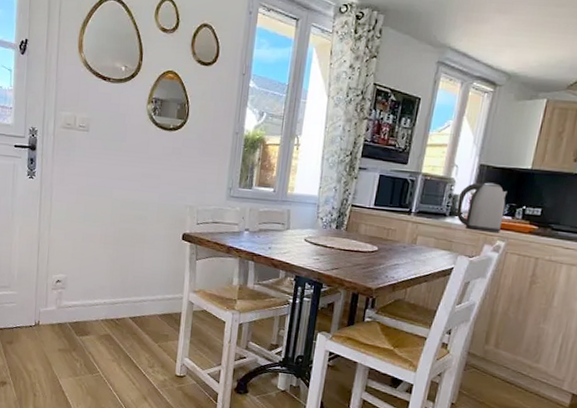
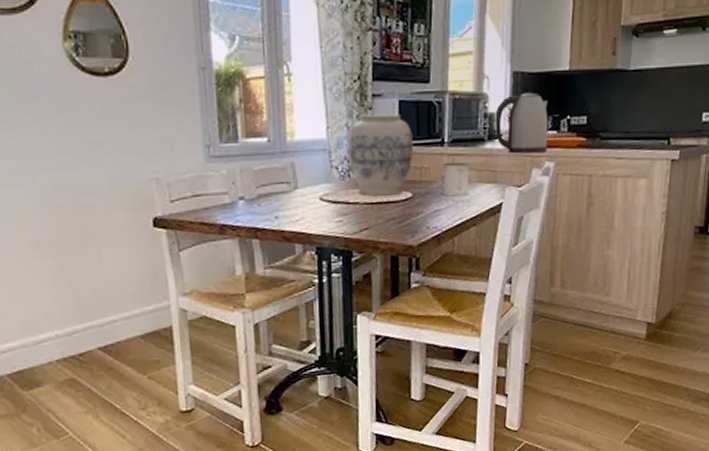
vase: none [331,181,386,247] -> present [347,113,414,197]
mug: none [402,228,430,257] -> present [441,162,470,197]

